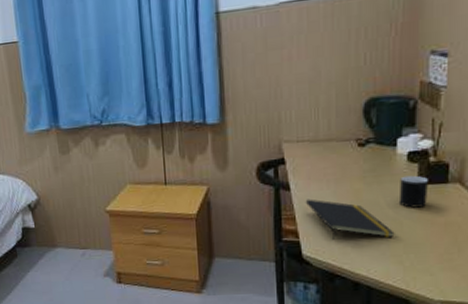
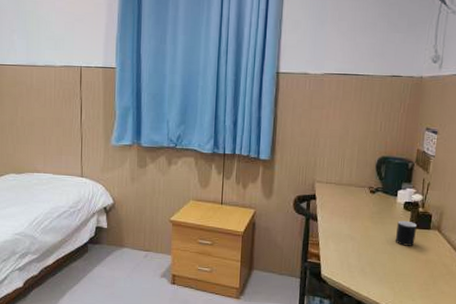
notepad: present [305,199,395,240] -> none [327,230,390,268]

